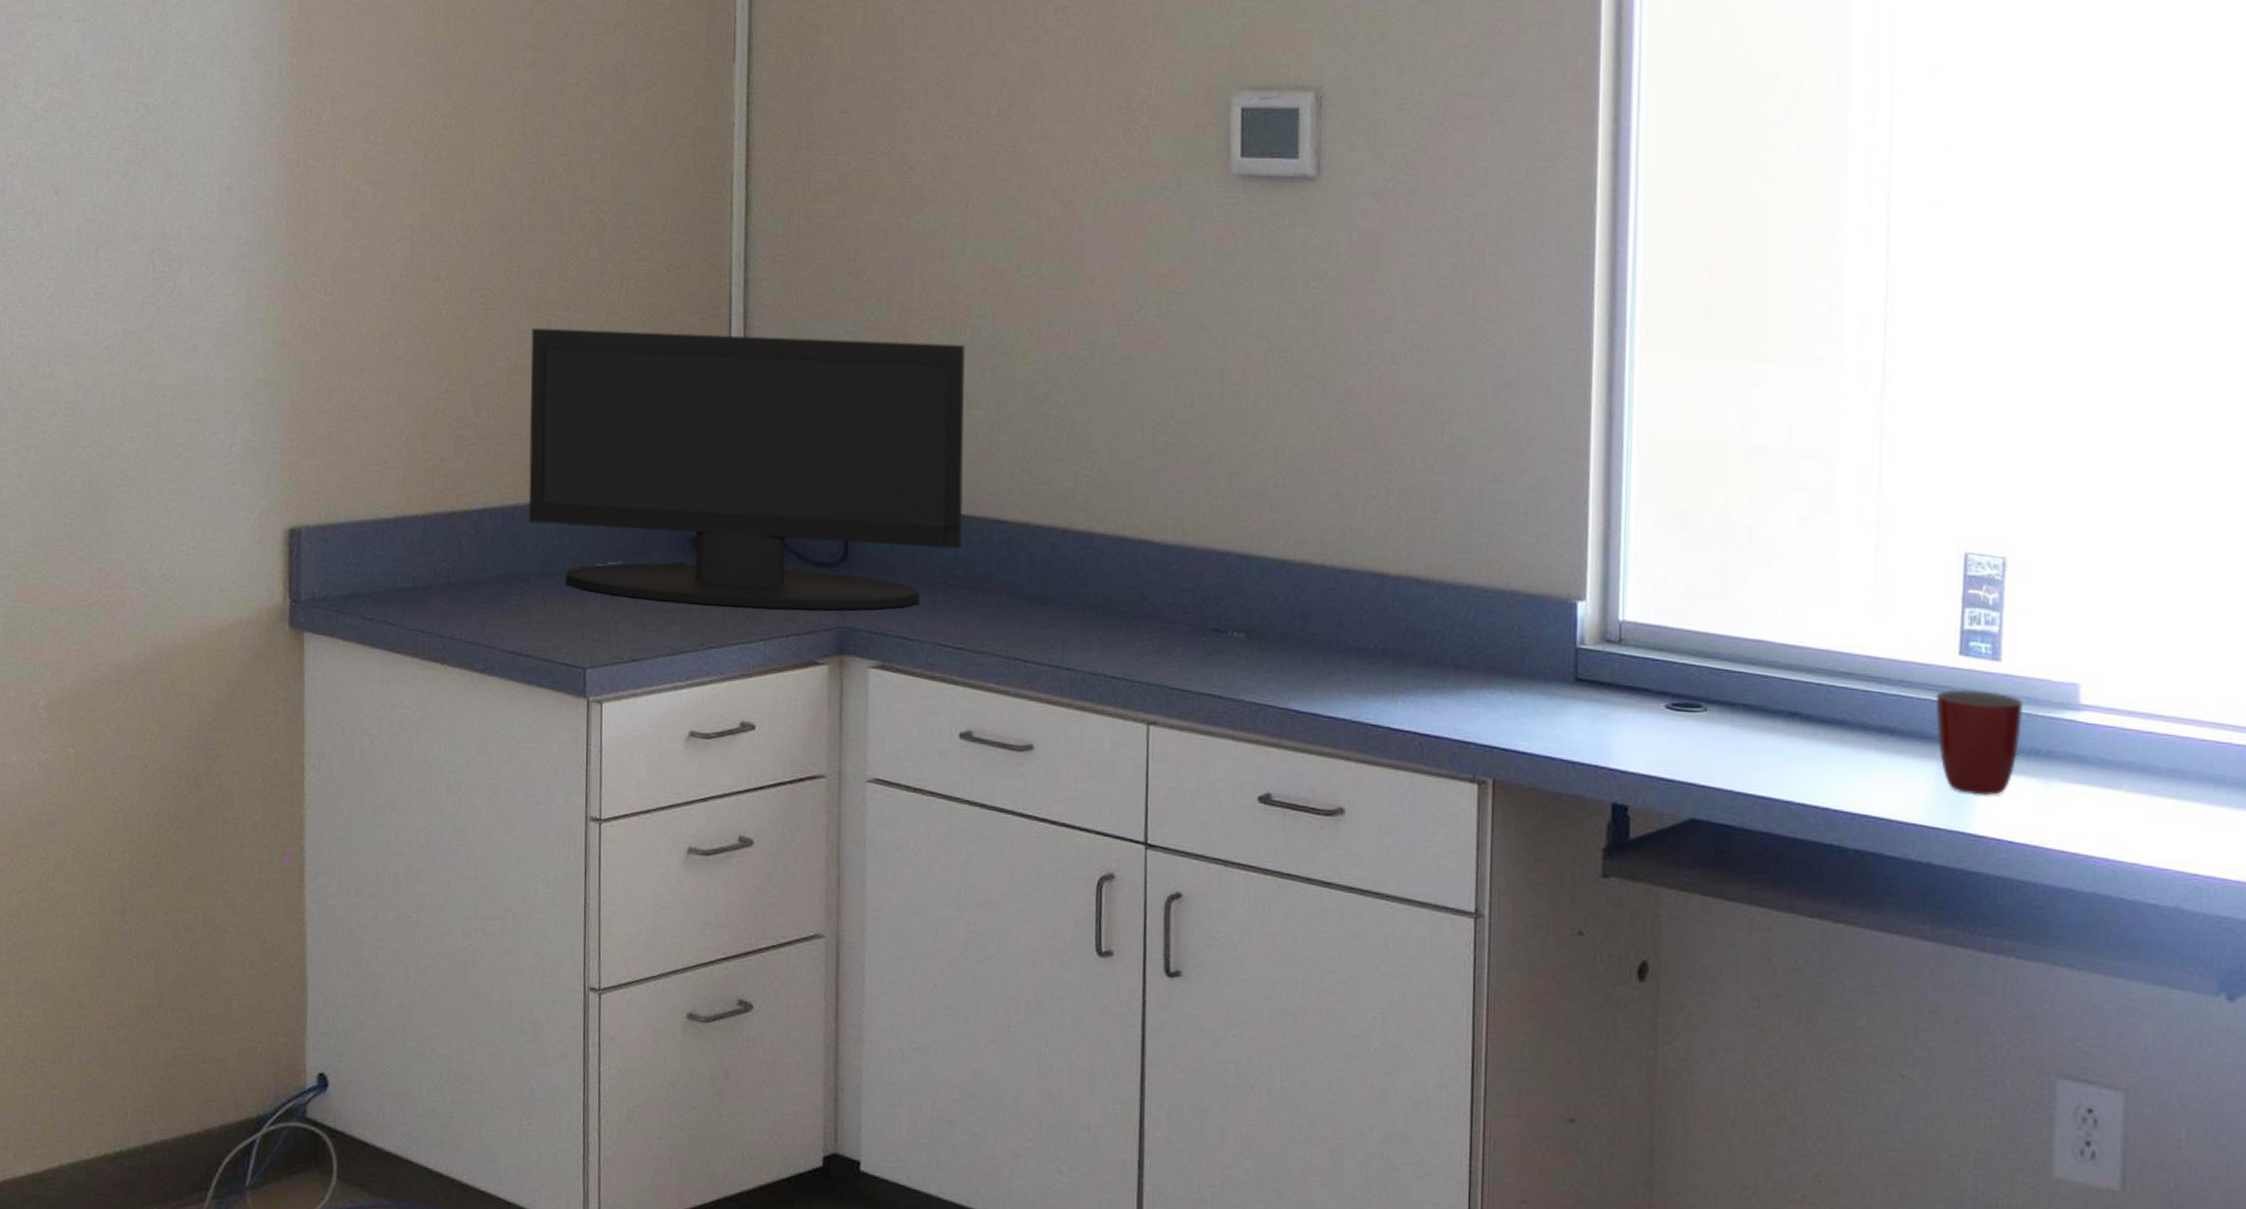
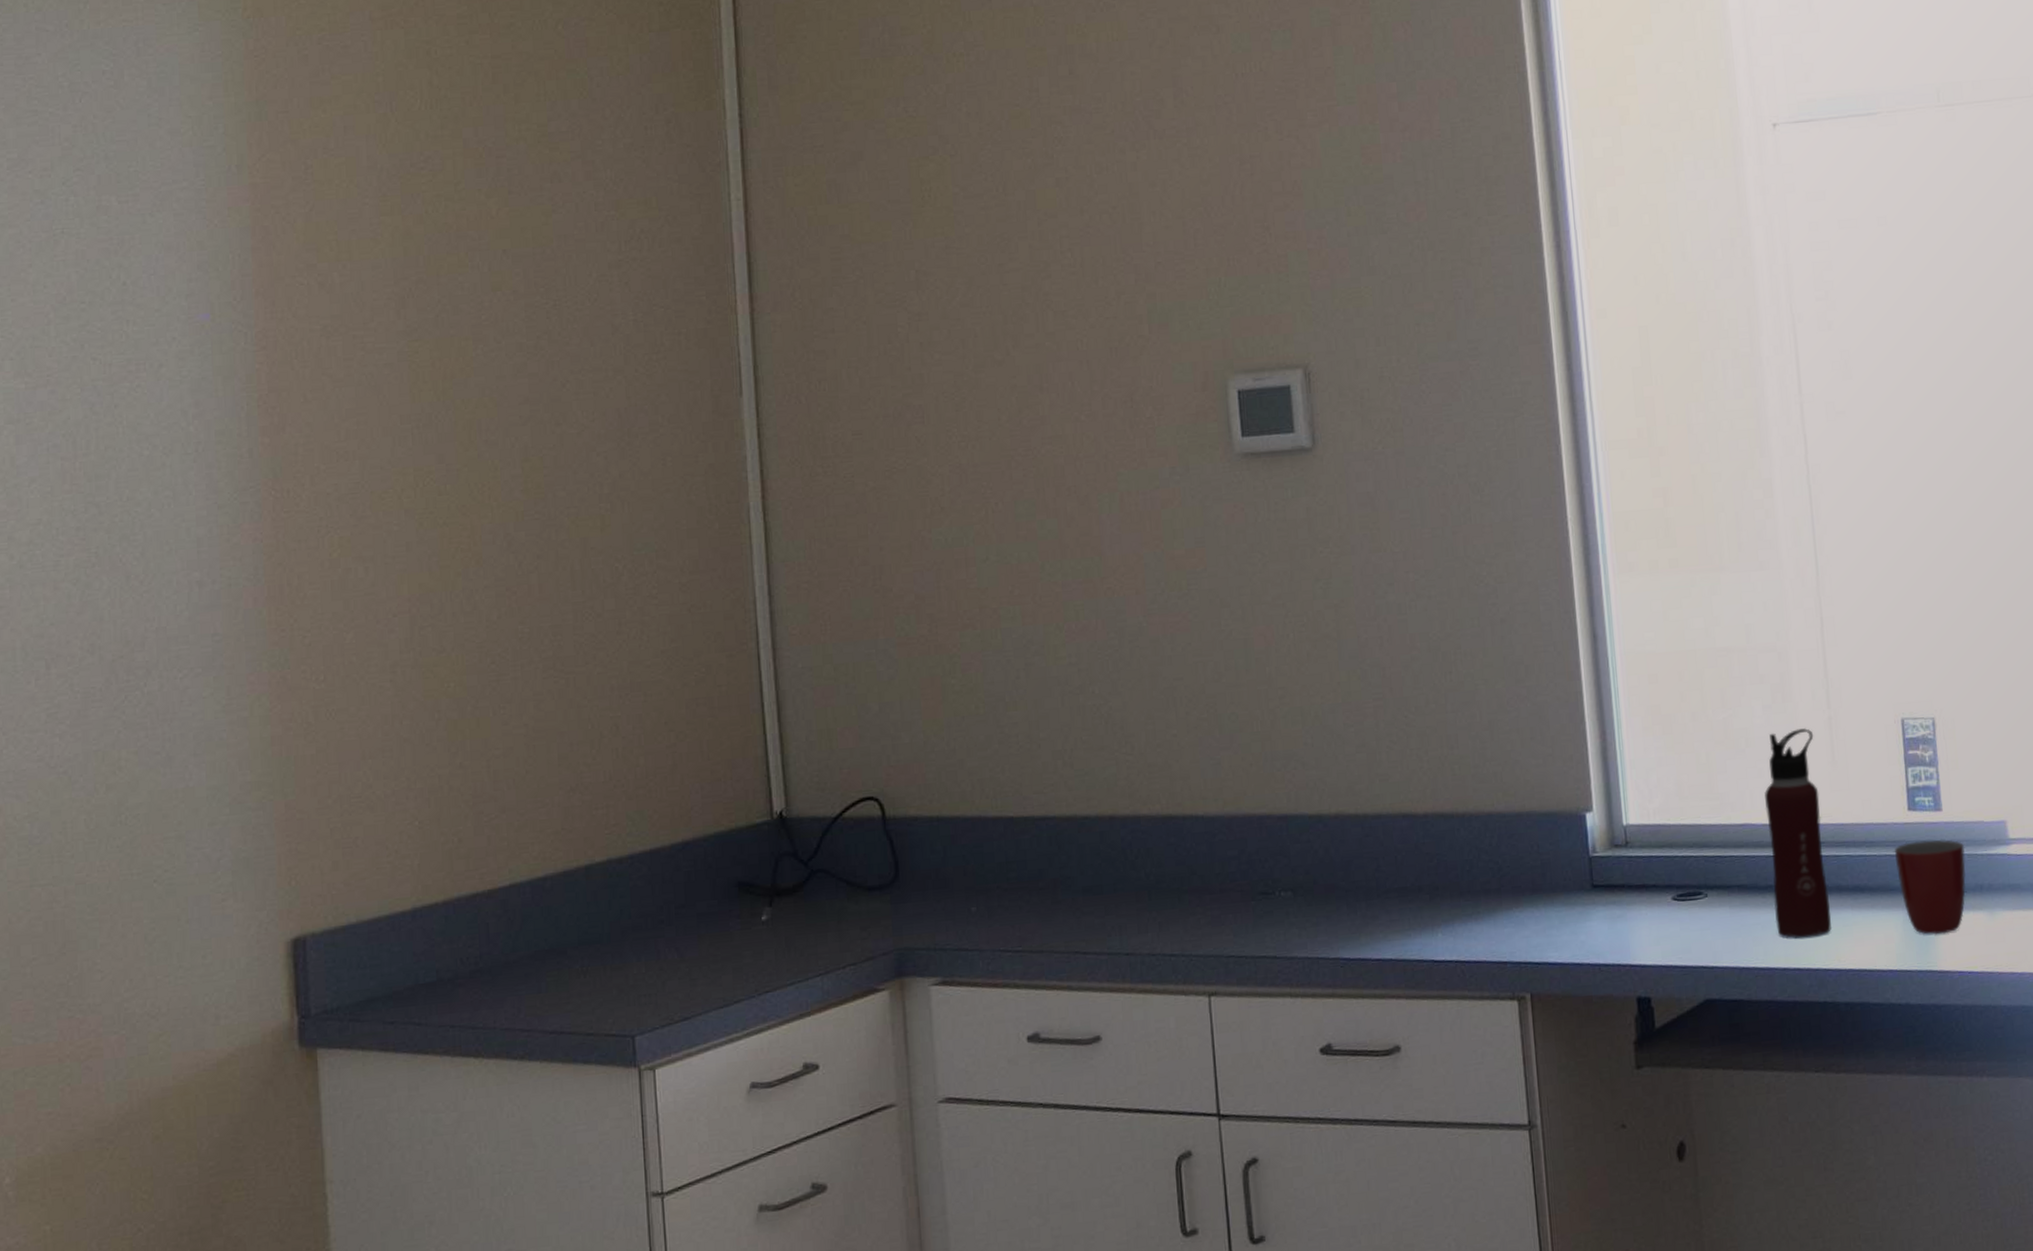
monitor: present [529,327,966,611] -> none [549,648,1011,954]
water bottle: none [1782,546,1856,773] -> present [1765,727,1832,939]

